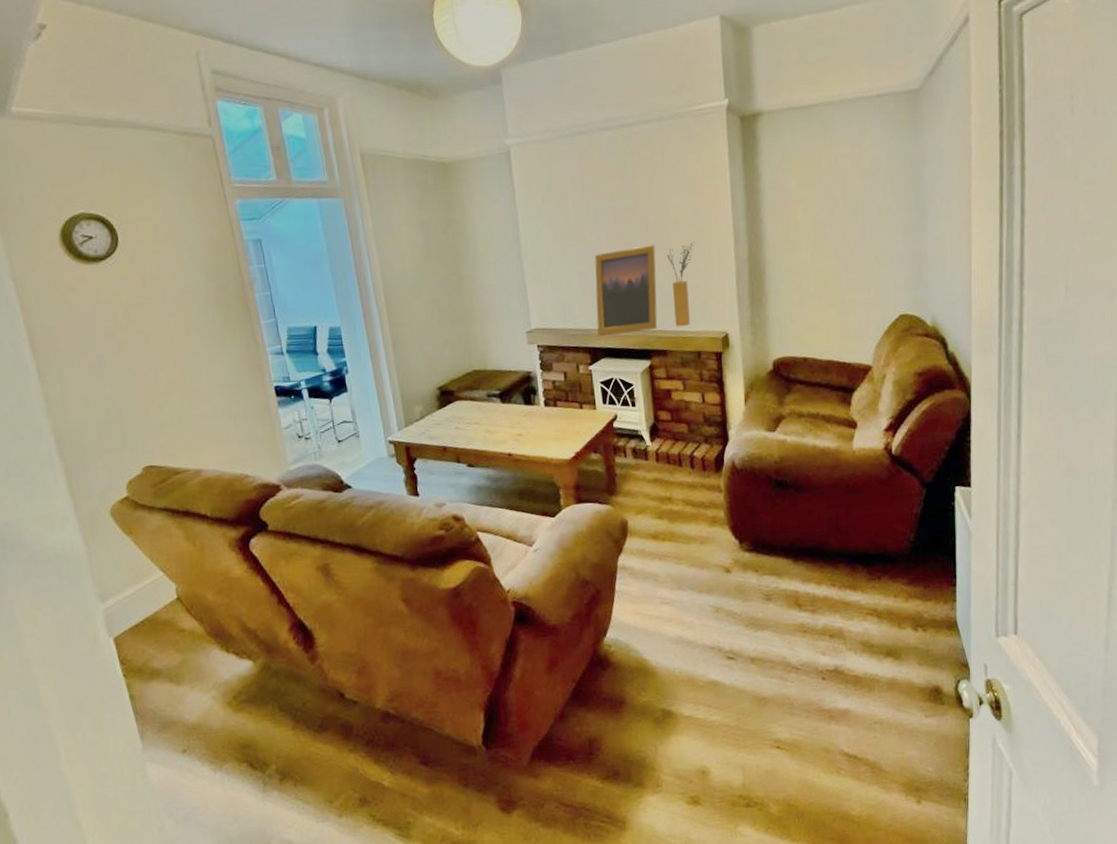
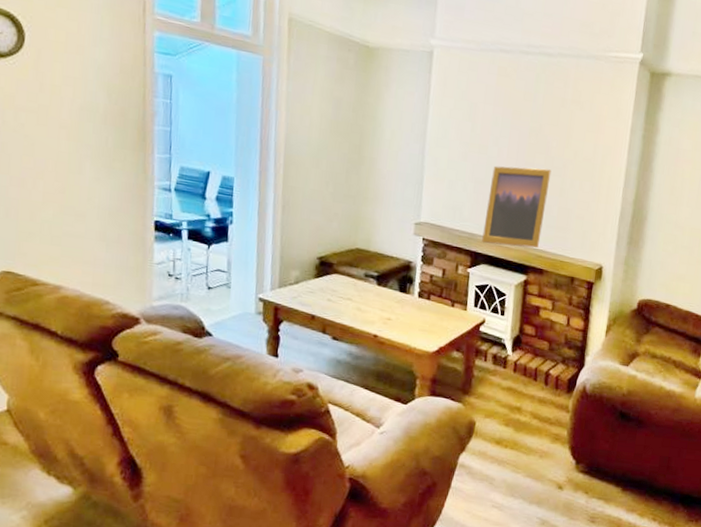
vase: present [667,242,695,327] -> none [556,175,589,252]

